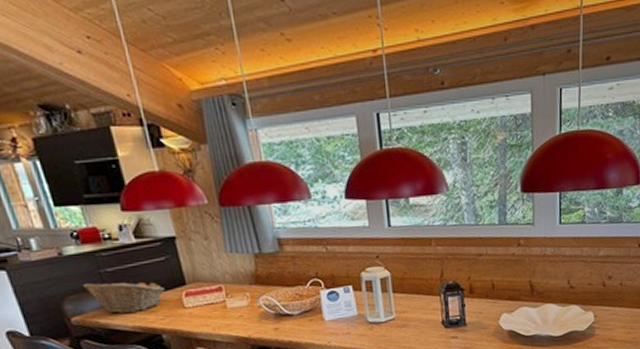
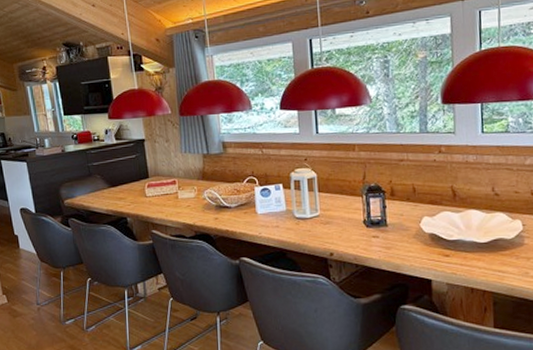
fruit basket: present [81,280,165,314] -> none [75,173,133,199]

